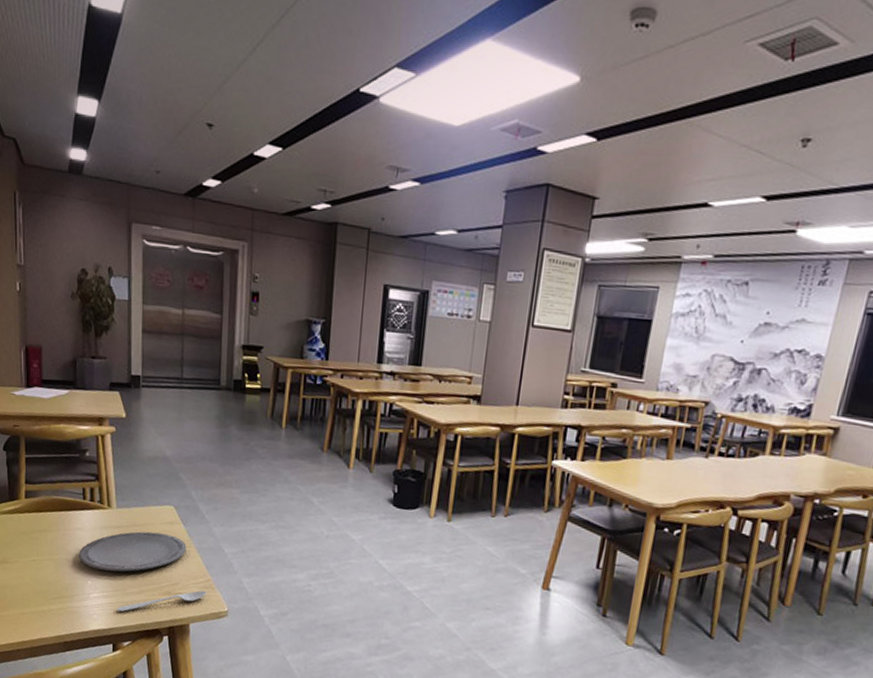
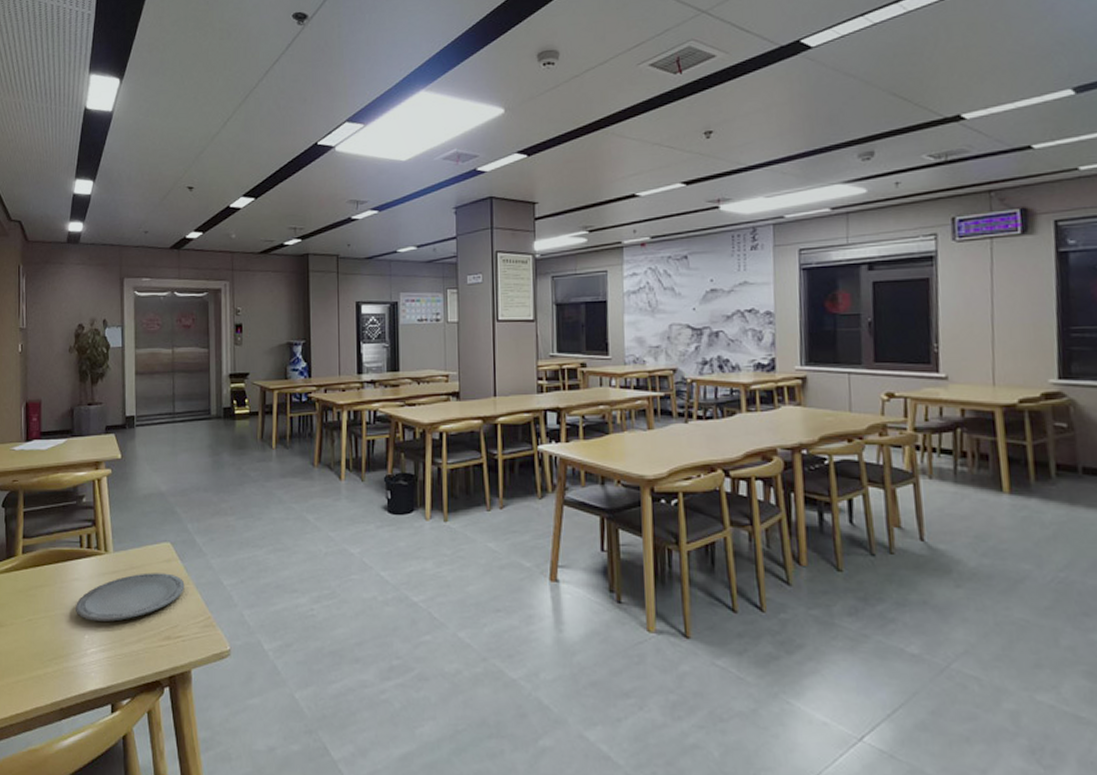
spoon: present [116,590,207,612] -> none [114,630,207,666]

